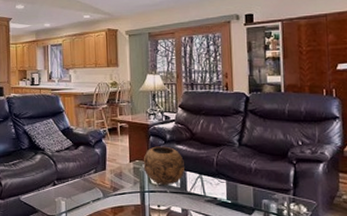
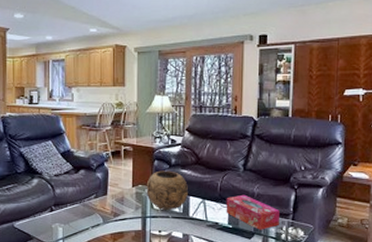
tissue box: none [223,169,280,206] -> present [226,194,279,230]

